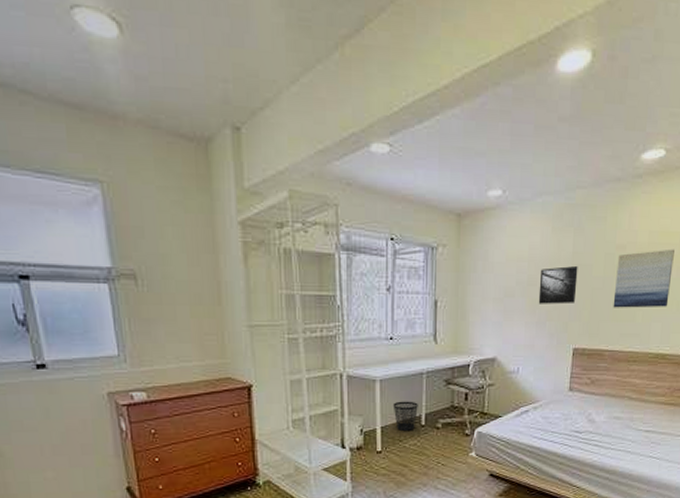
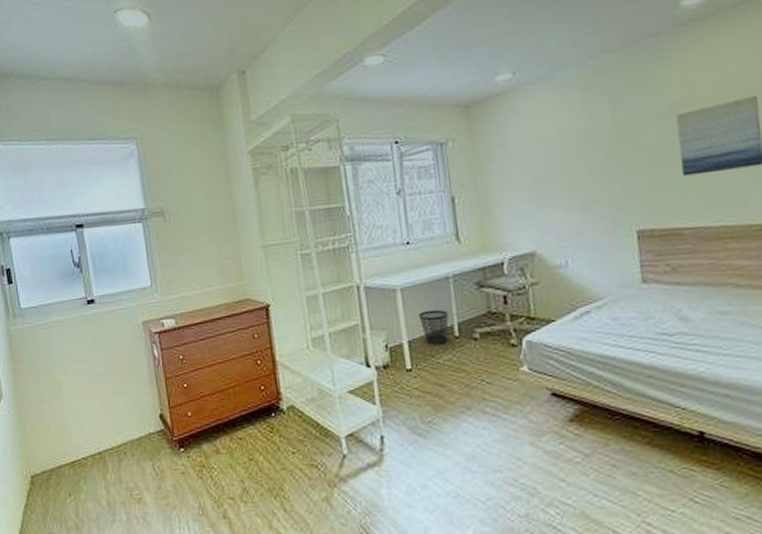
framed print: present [538,265,578,304] -> none [575,135,627,185]

